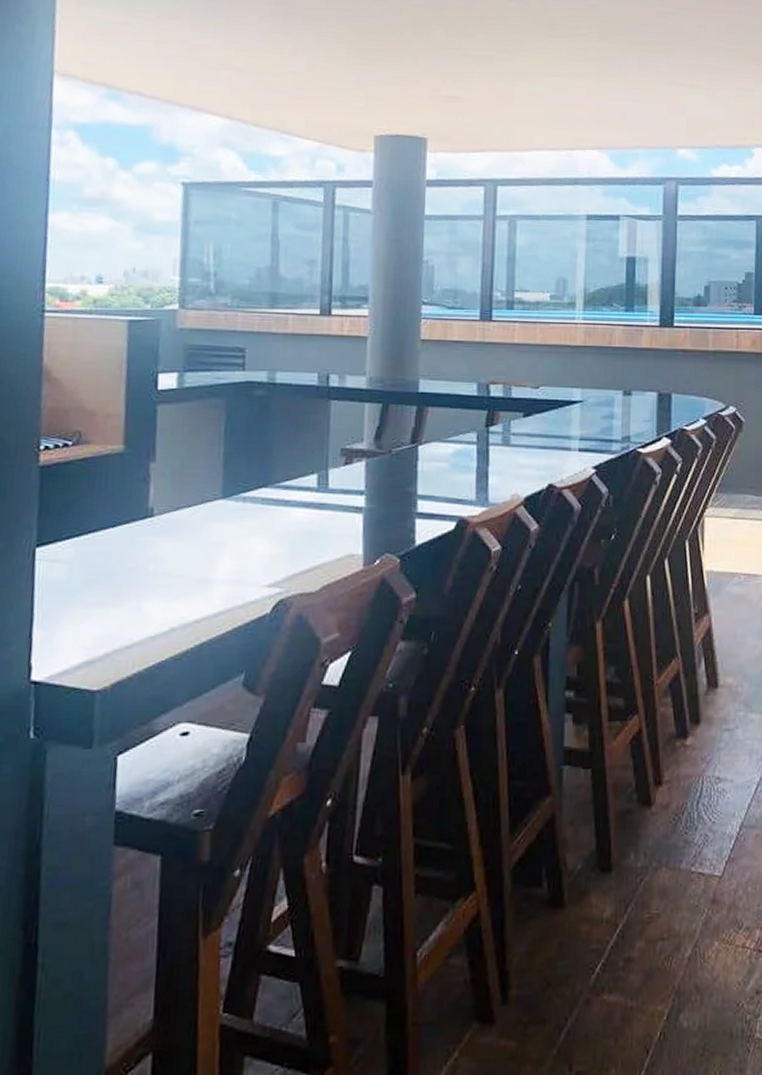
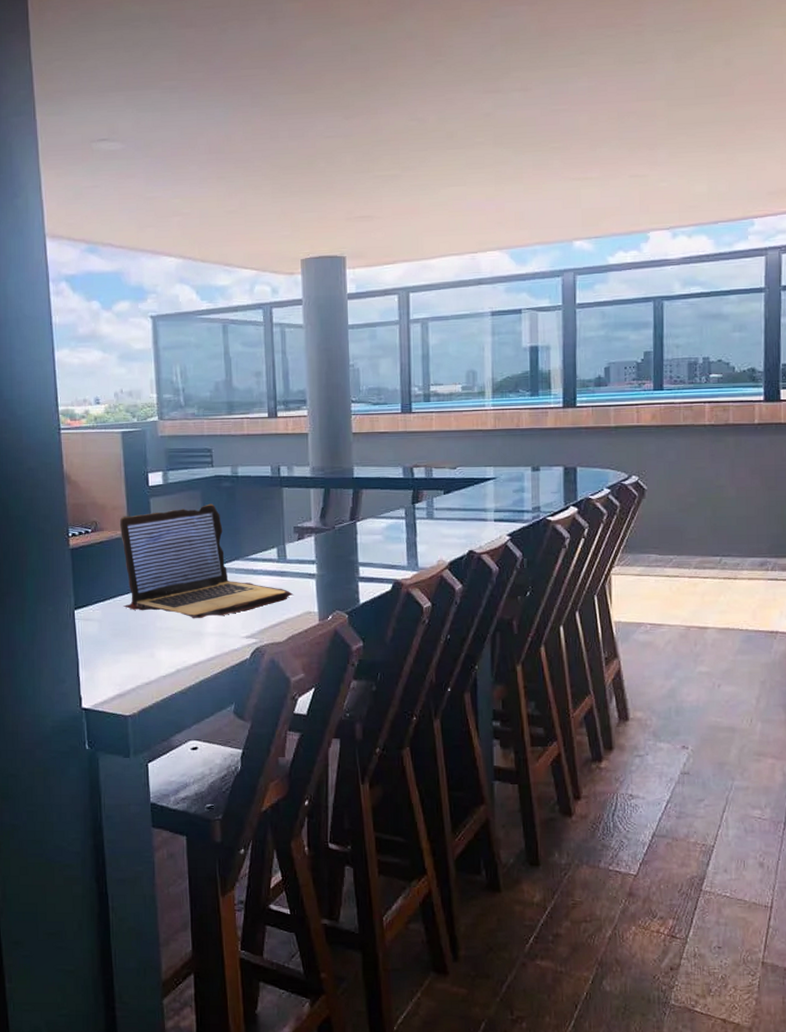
laptop: none [106,415,334,562] -> present [119,503,294,619]

